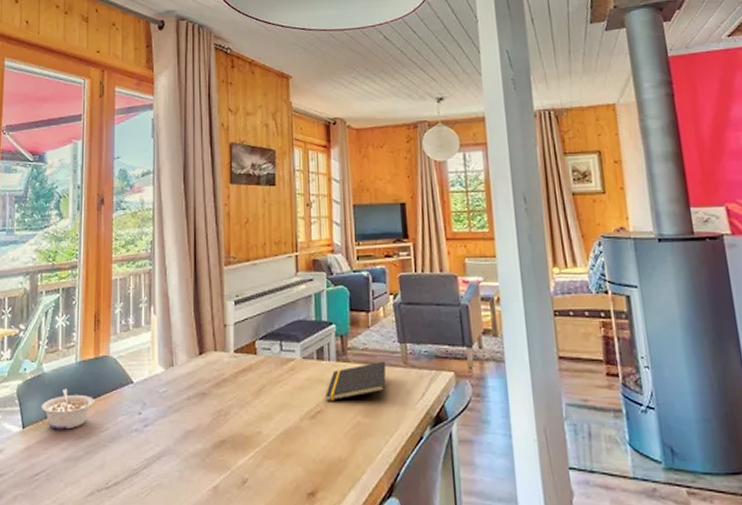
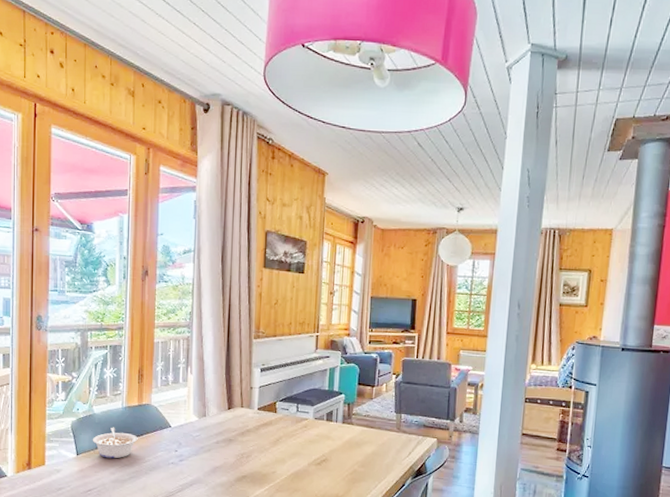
notepad: present [326,361,386,402] -> none [331,426,383,454]

